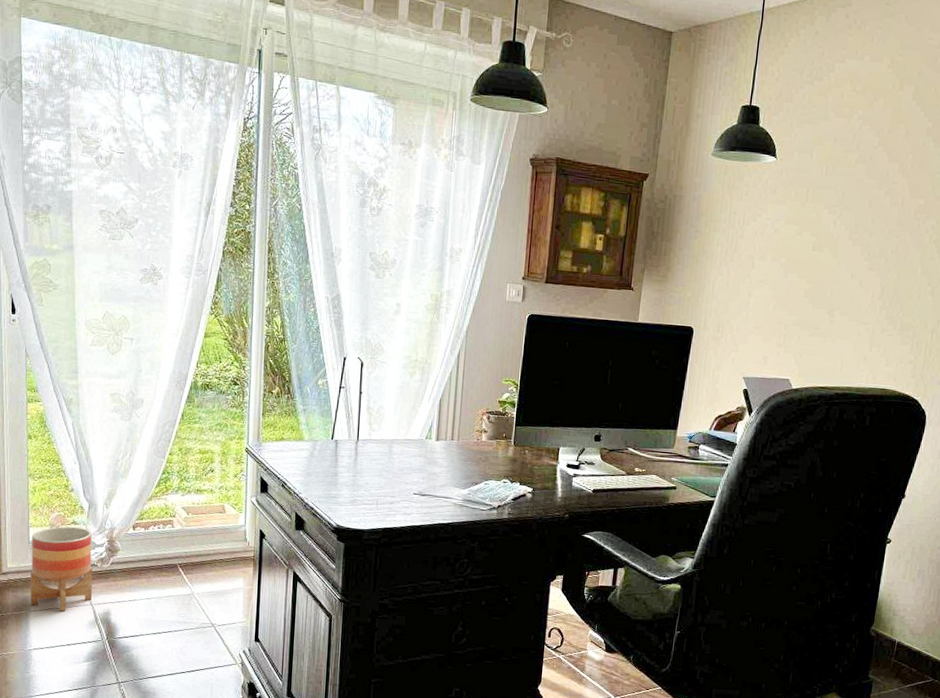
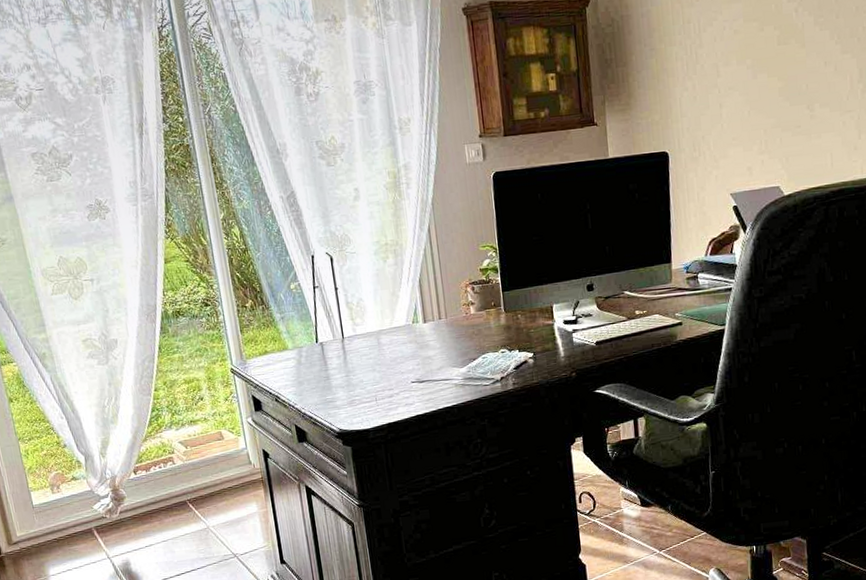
planter: present [30,526,93,612] -> none [35,482,109,571]

